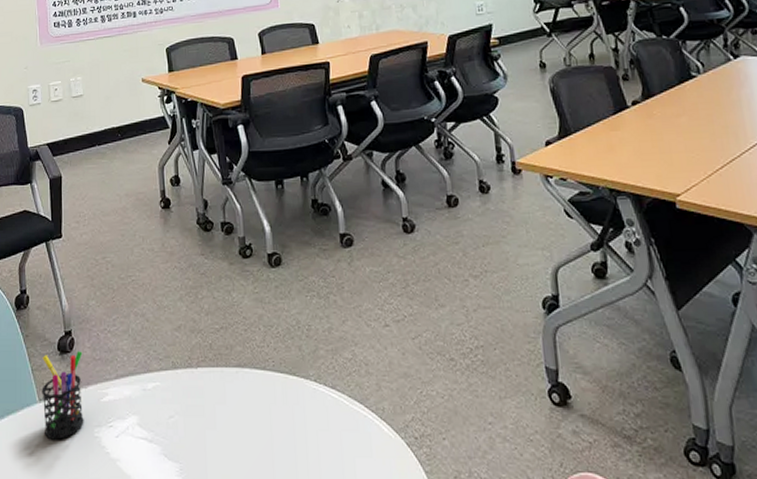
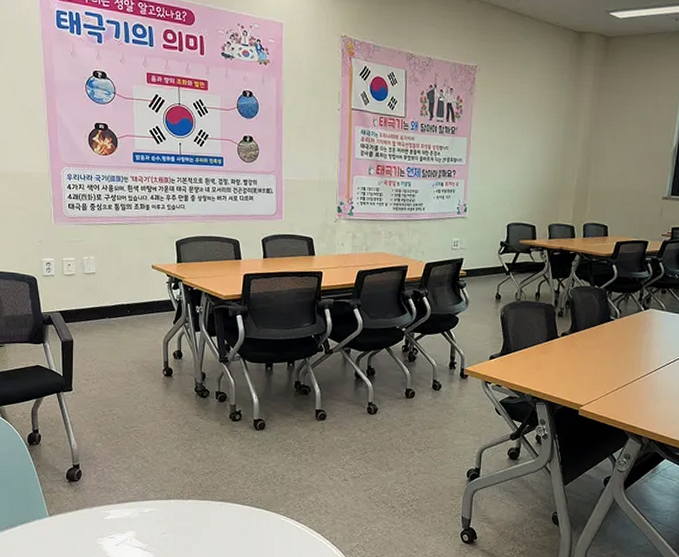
pen holder: present [42,351,84,440] -> none [51,481,89,545]

